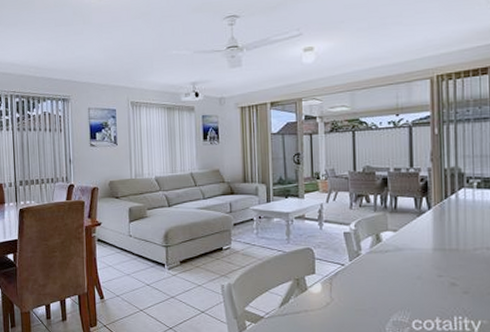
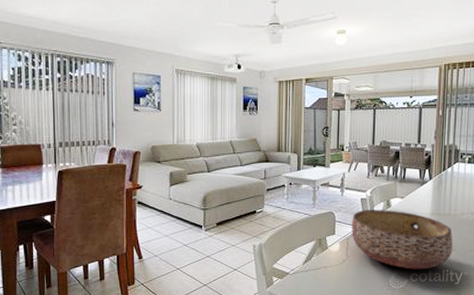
bowl: none [334,245,466,316] -> present [352,210,453,269]

